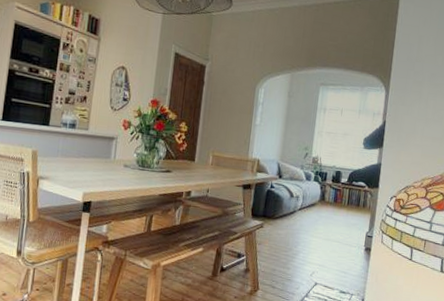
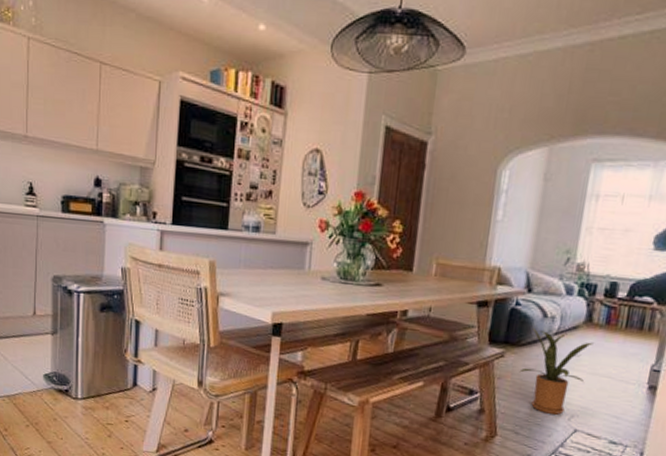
house plant: none [274,205,326,272] -> present [519,328,594,415]

